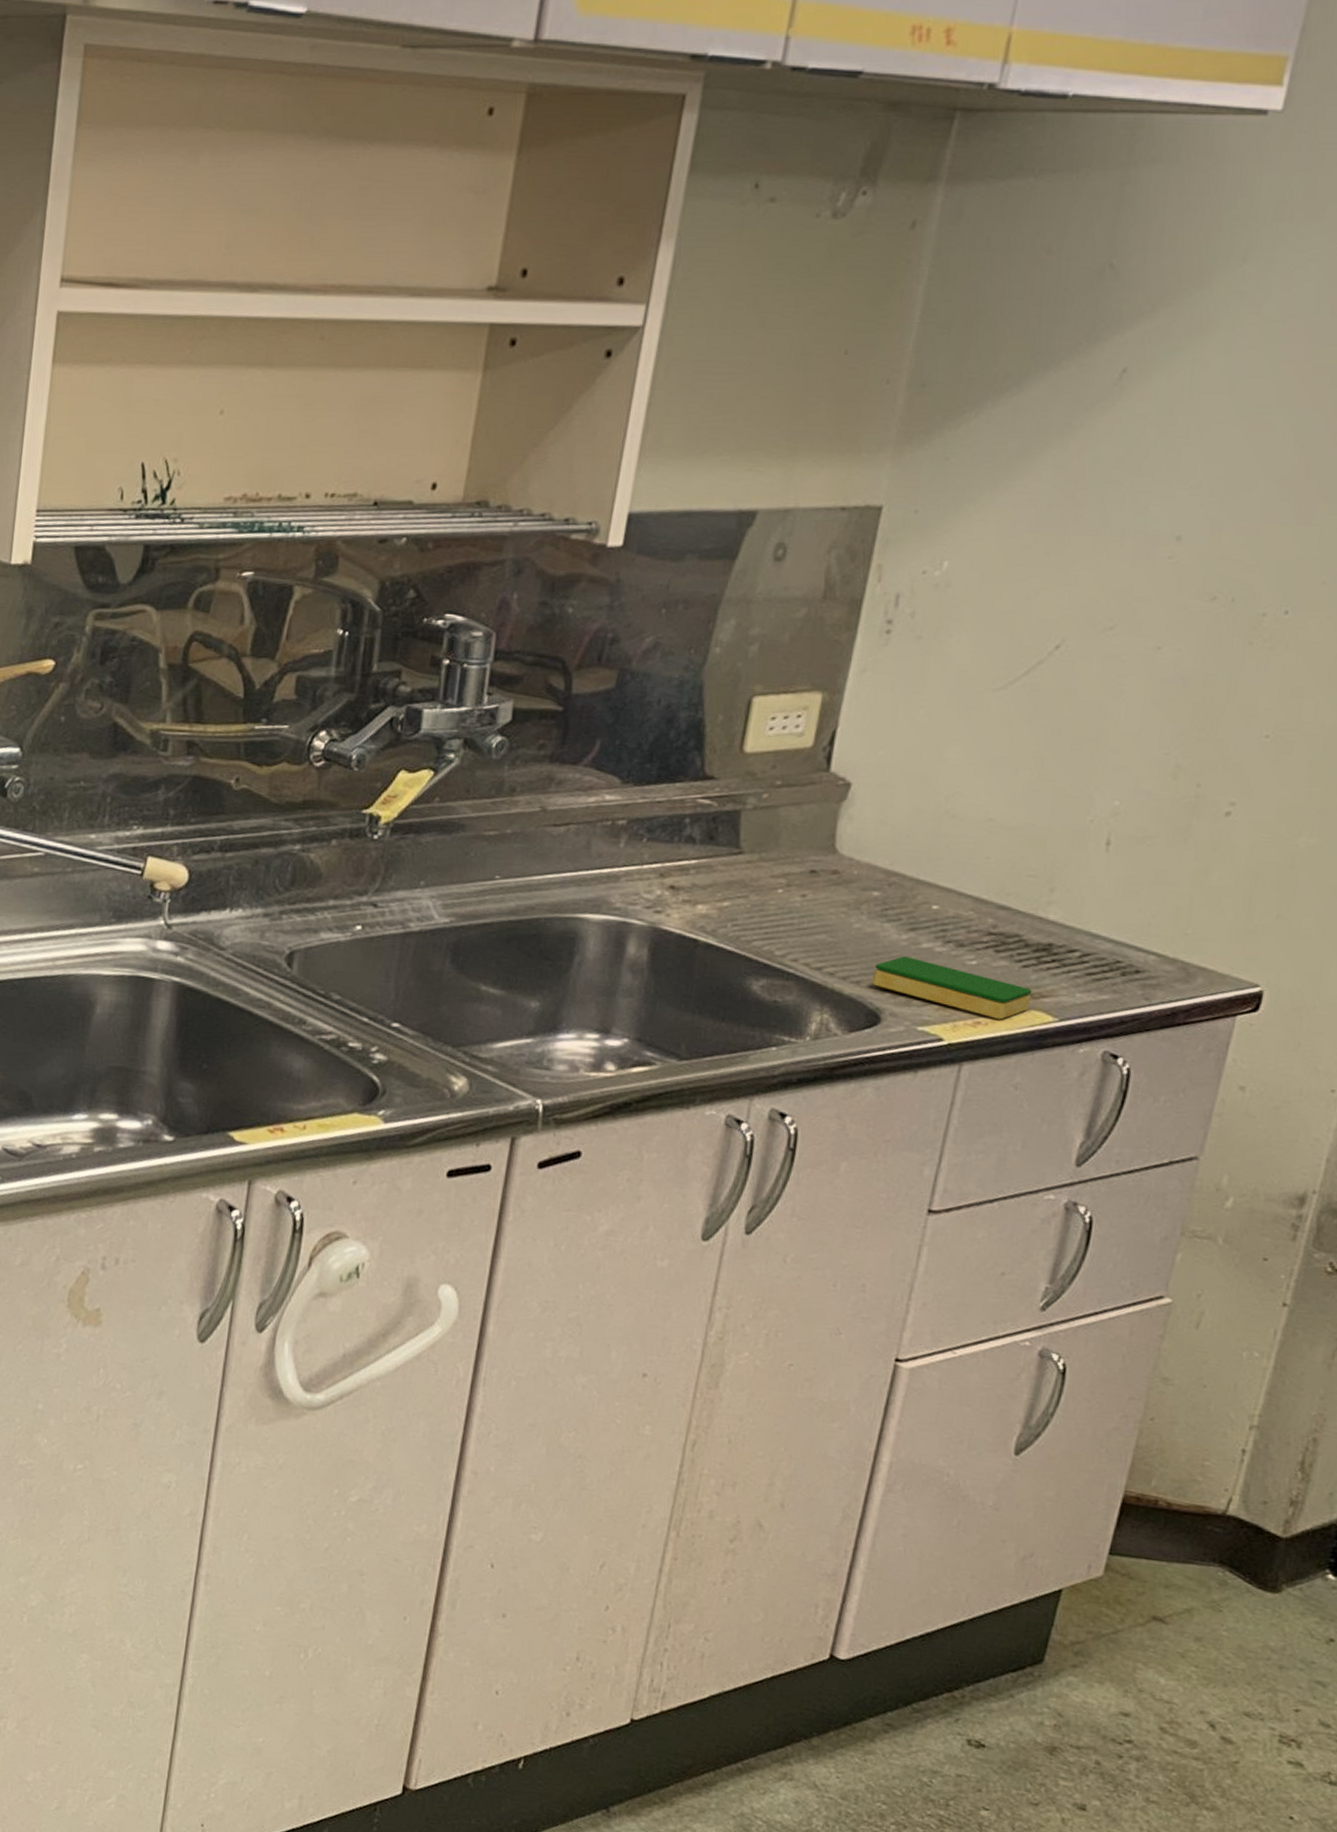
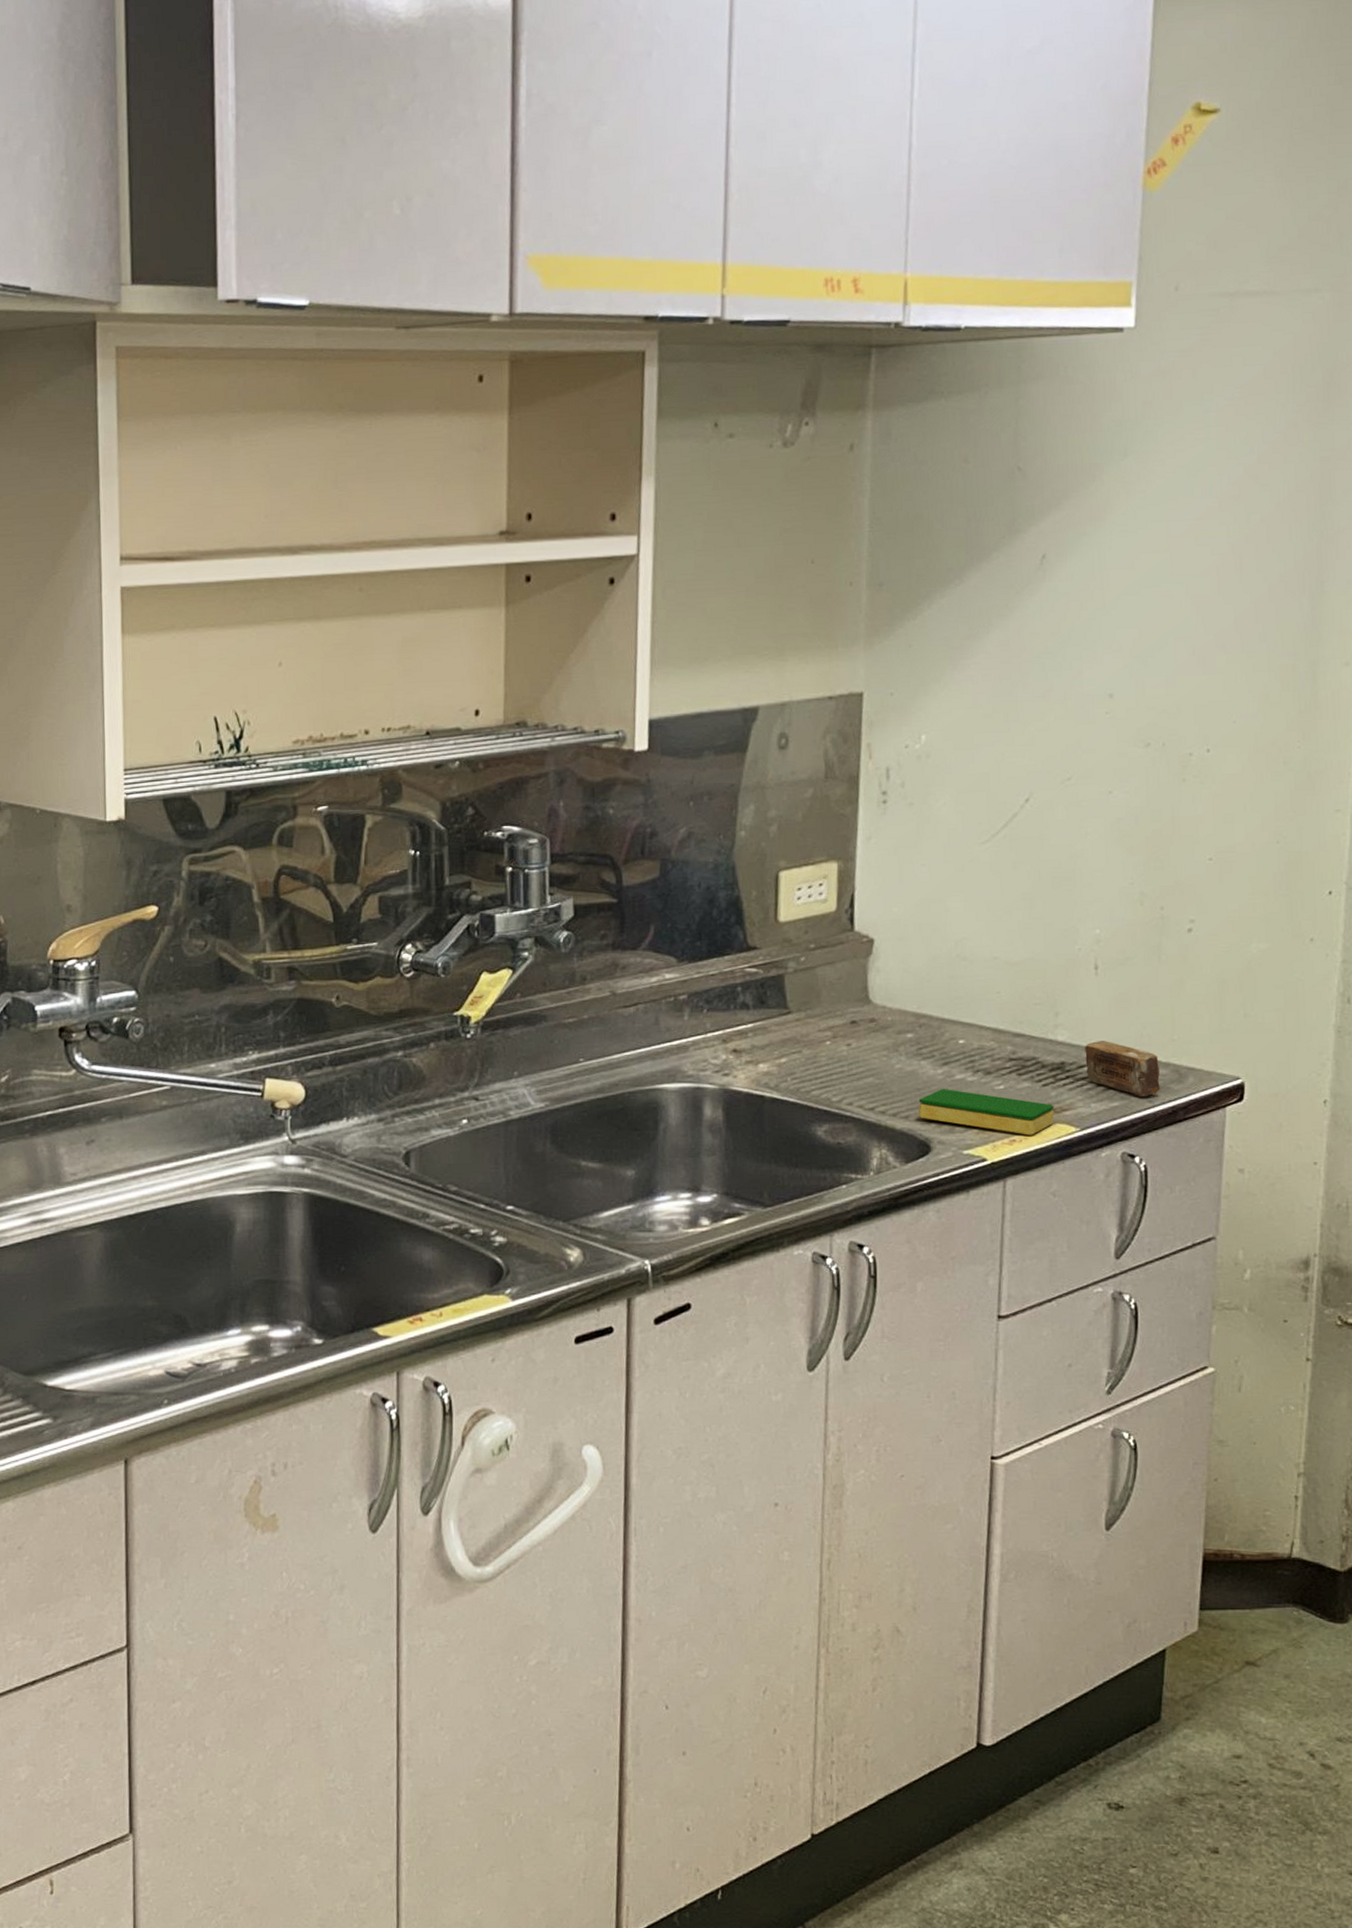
soap bar: none [1076,925,1165,993] -> present [1085,1041,1160,1097]

